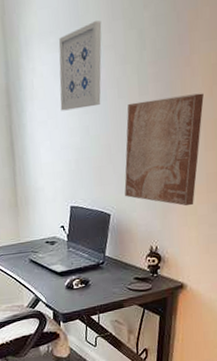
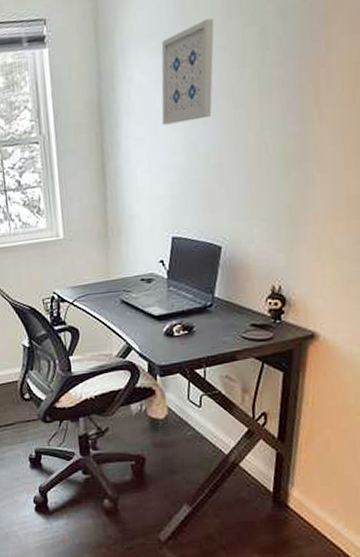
wall art: present [124,93,204,206] -> none [240,98,343,237]

